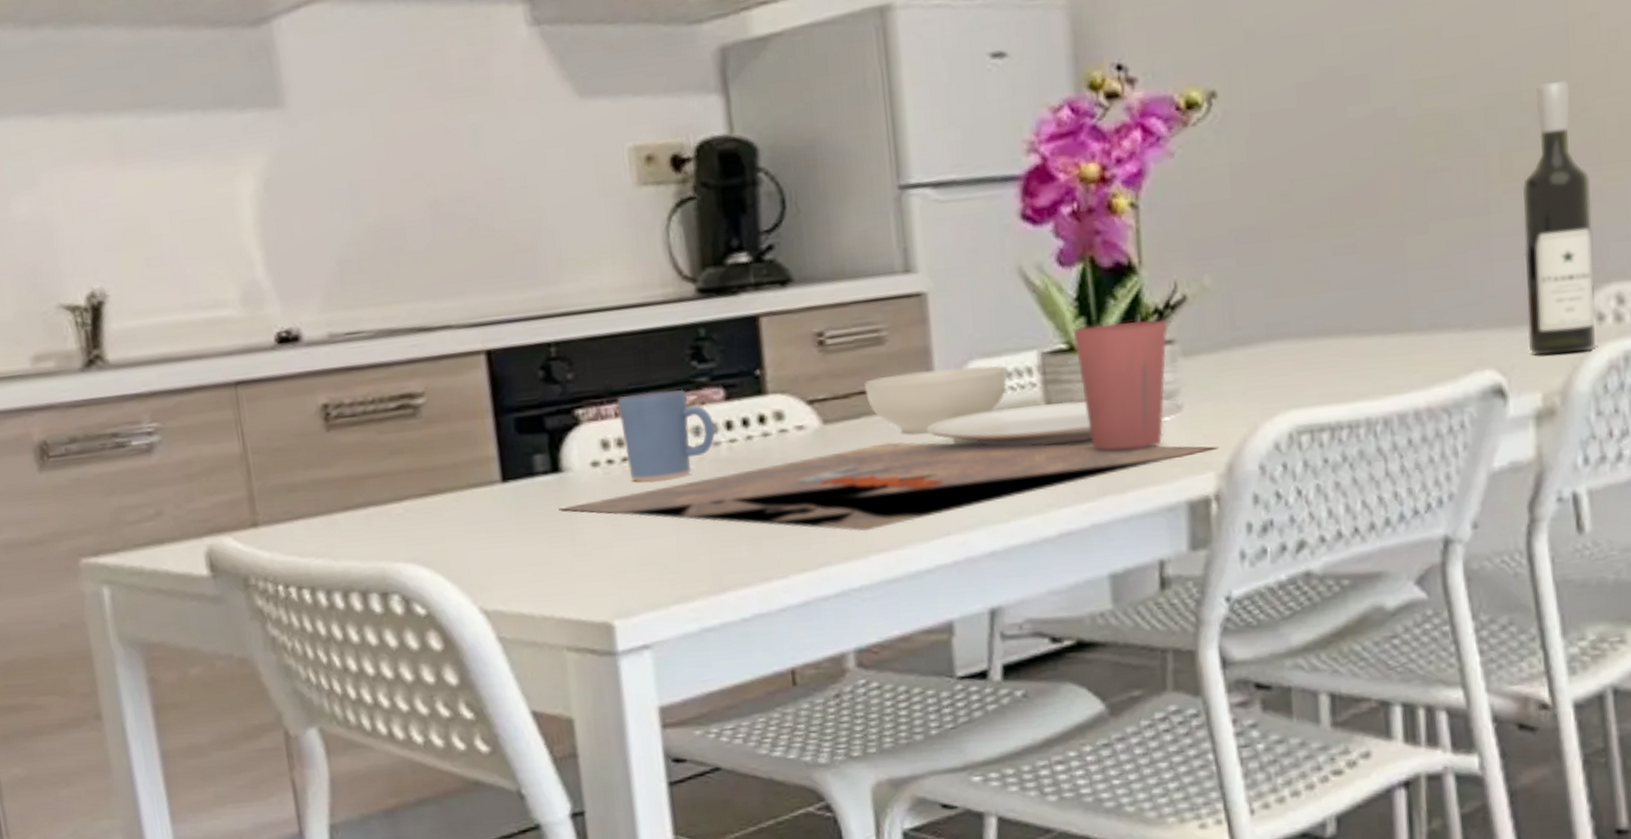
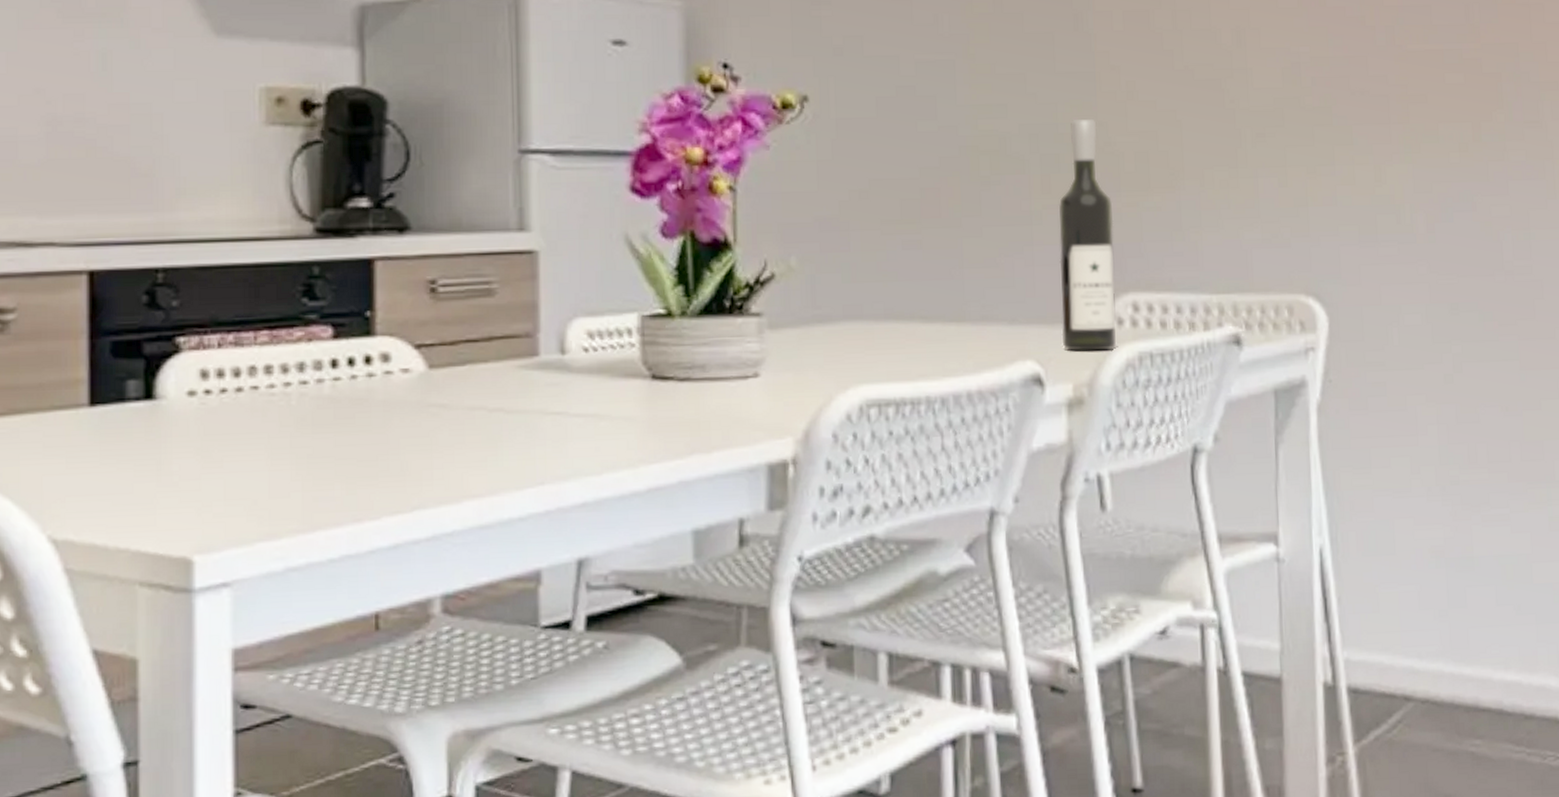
placemat: present [558,442,1218,532] -> none [147,390,797,477]
mug: present [617,389,716,482] -> none [221,324,320,415]
bowl: present [863,365,1008,434] -> none [471,323,609,384]
plate: present [926,399,1184,446] -> none [529,362,768,403]
cup: present [1073,319,1167,451] -> none [671,293,757,412]

